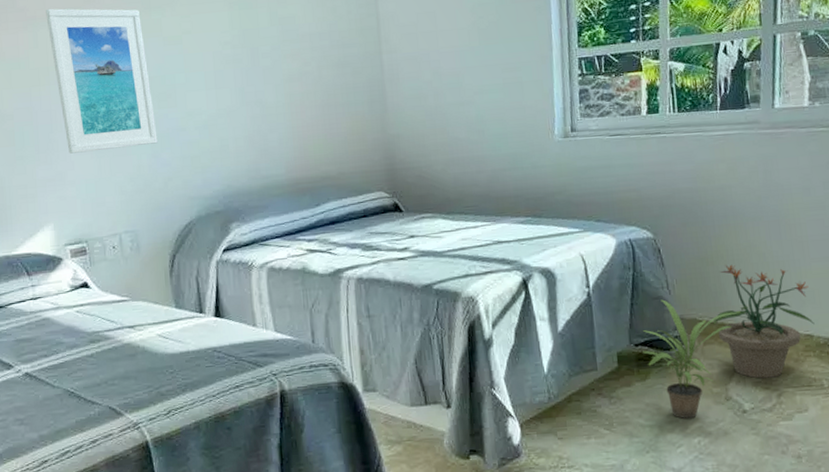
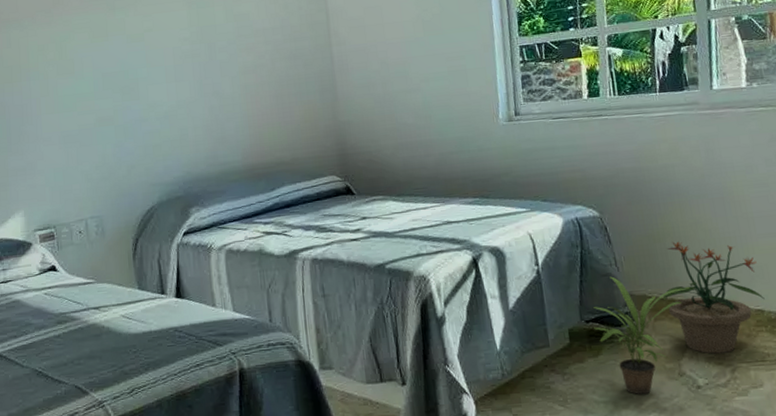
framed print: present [46,8,158,154] -> none [18,10,122,145]

